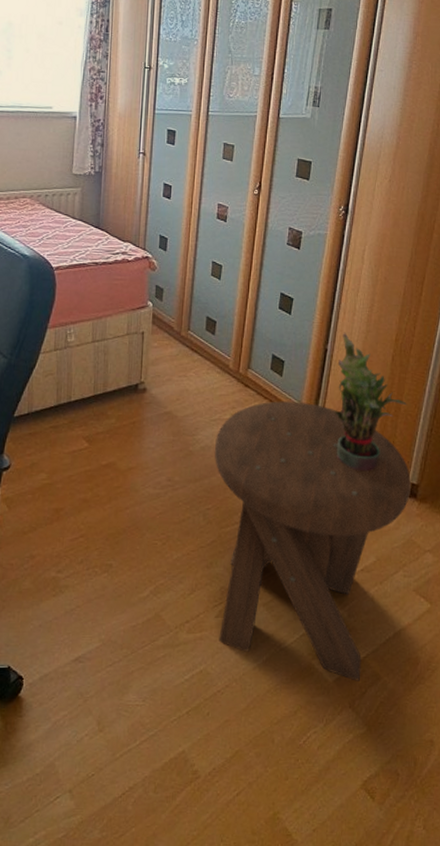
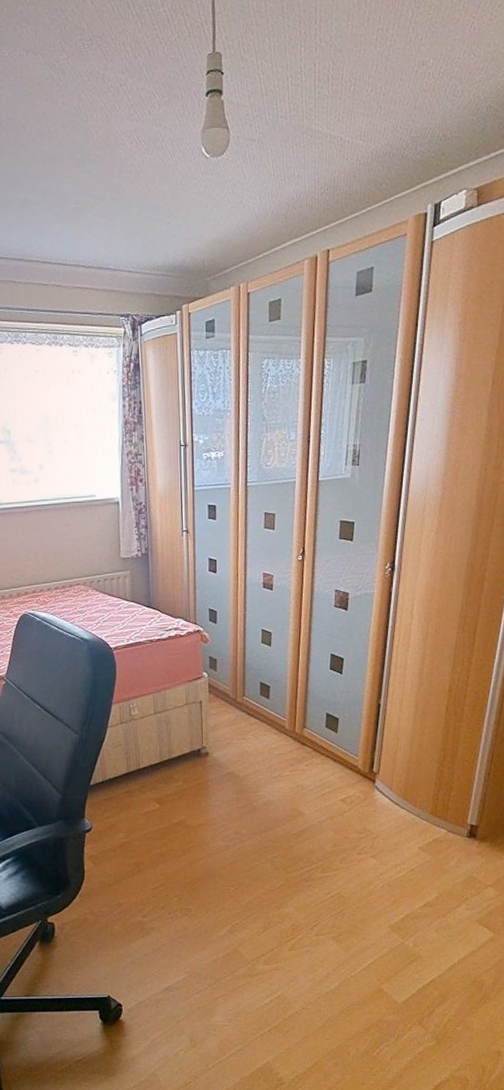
music stool: present [215,401,411,681] -> none [277,755,470,1002]
potted plant: present [335,332,407,470] -> none [391,686,463,815]

